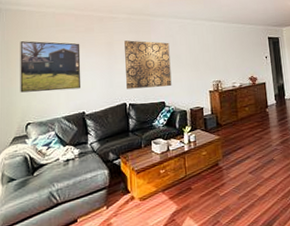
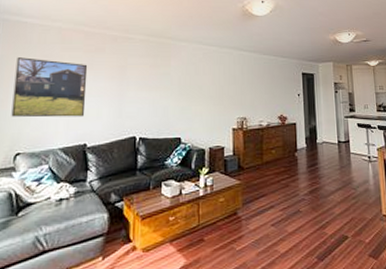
wall art: present [124,40,172,89] -> none [138,65,191,121]

